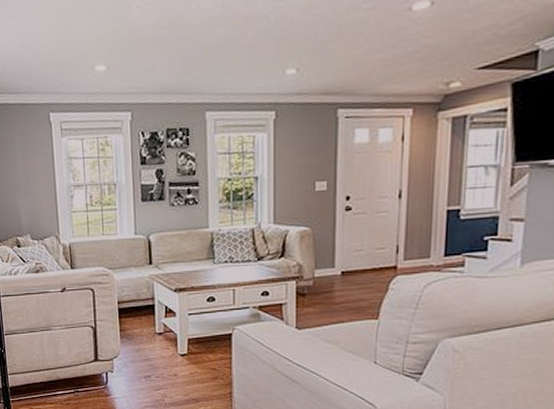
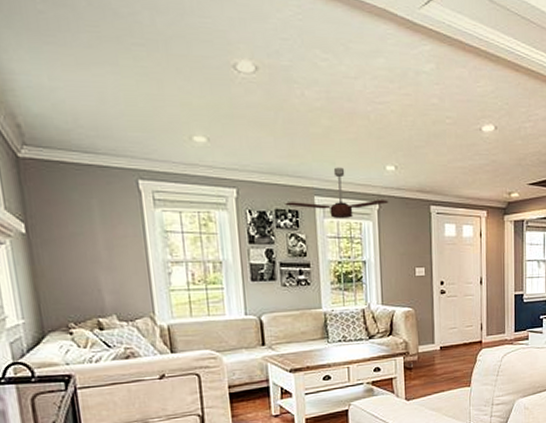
ceiling fan: none [176,78,288,134] -> present [285,167,389,219]

